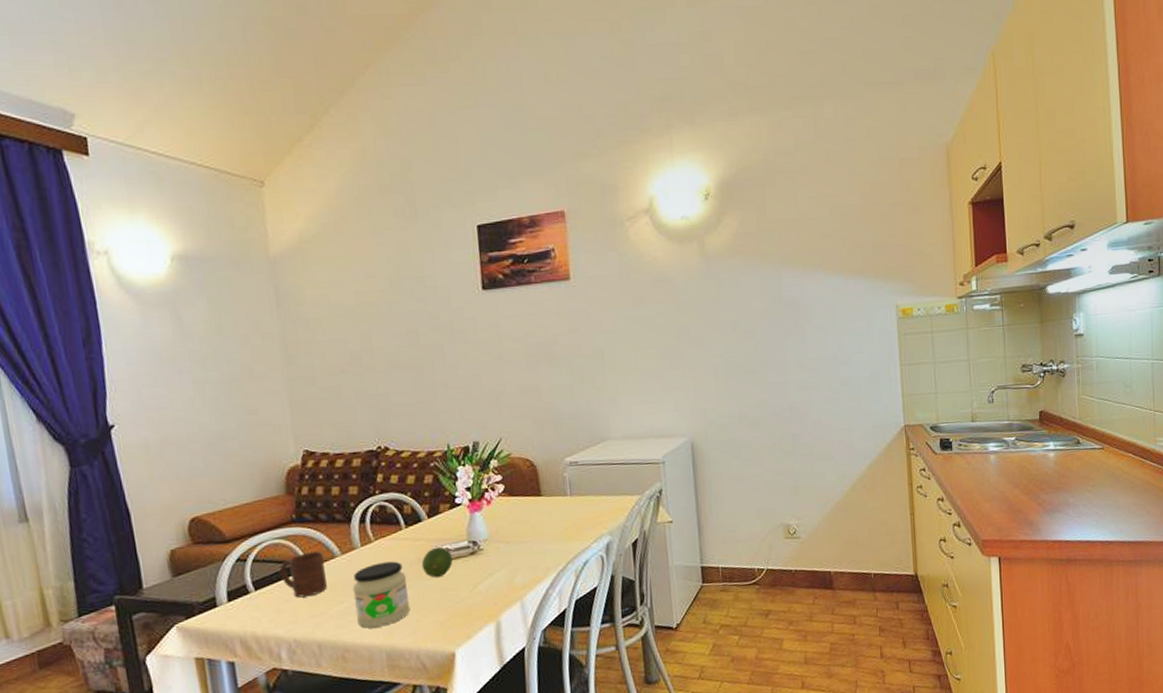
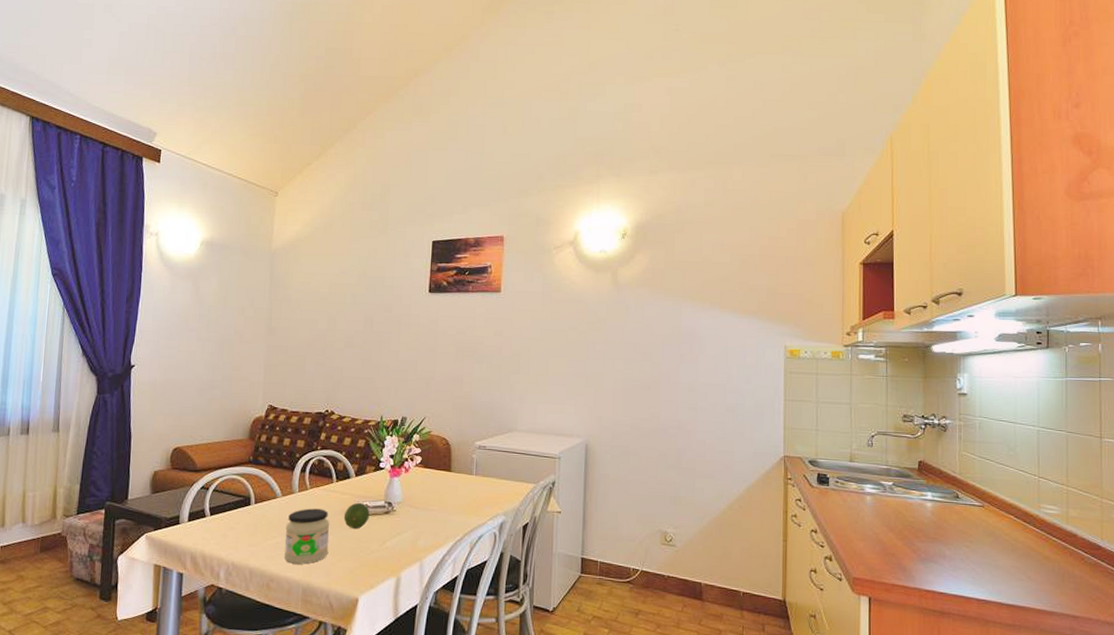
cup: present [279,551,327,598] -> none [232,490,268,528]

